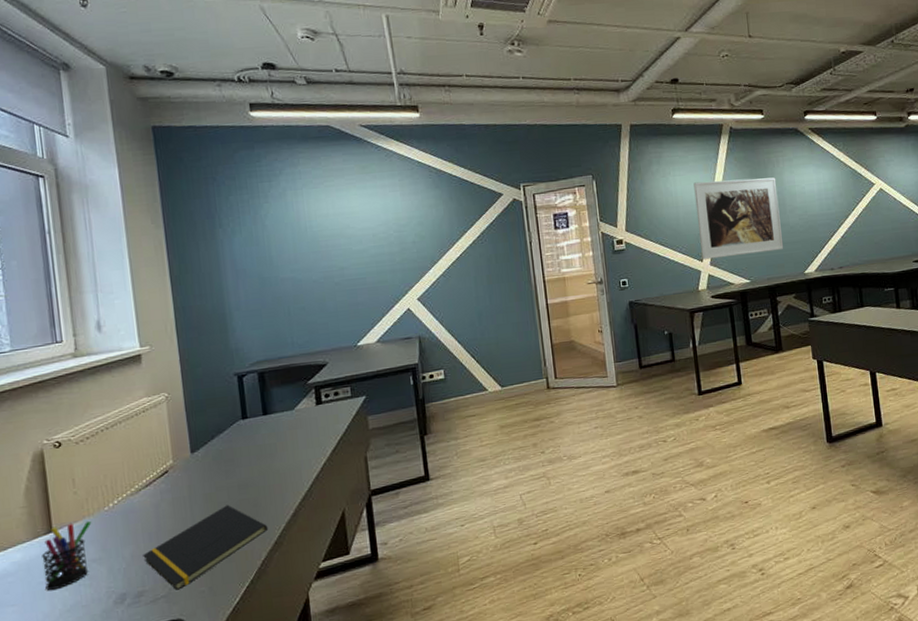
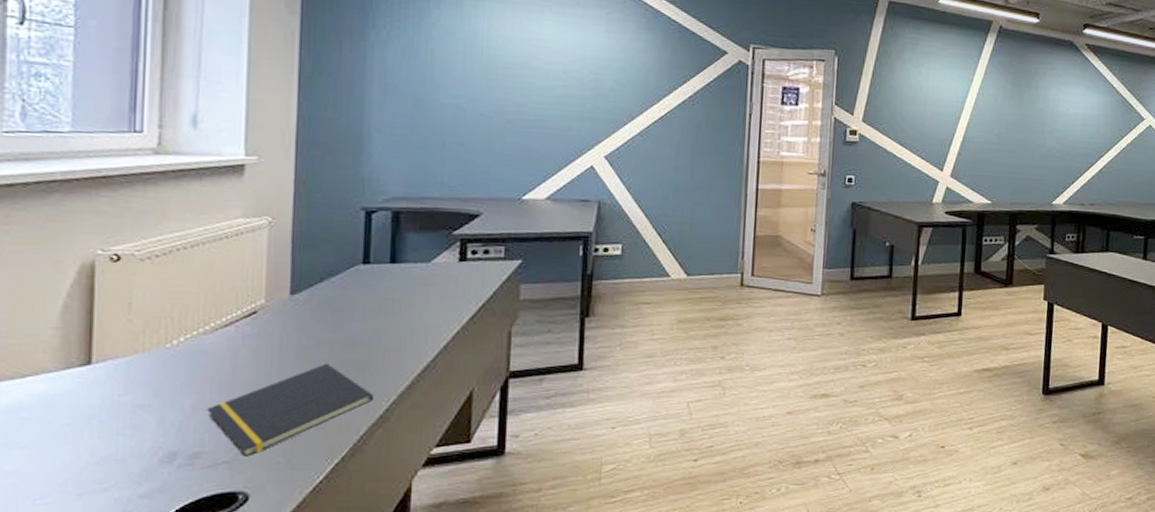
pen holder: present [42,521,92,591] -> none [71,356,146,436]
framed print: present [693,177,784,260] -> none [942,80,1040,174]

